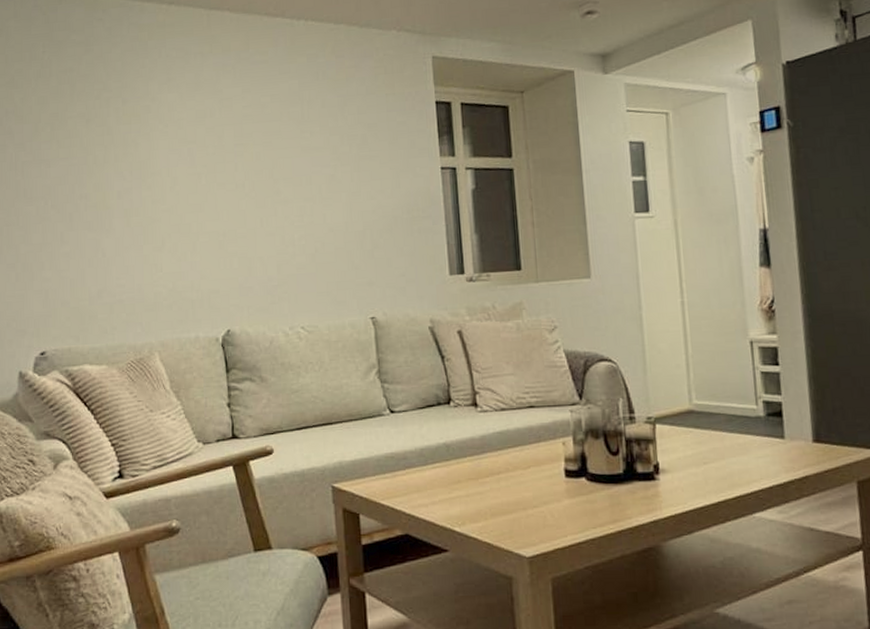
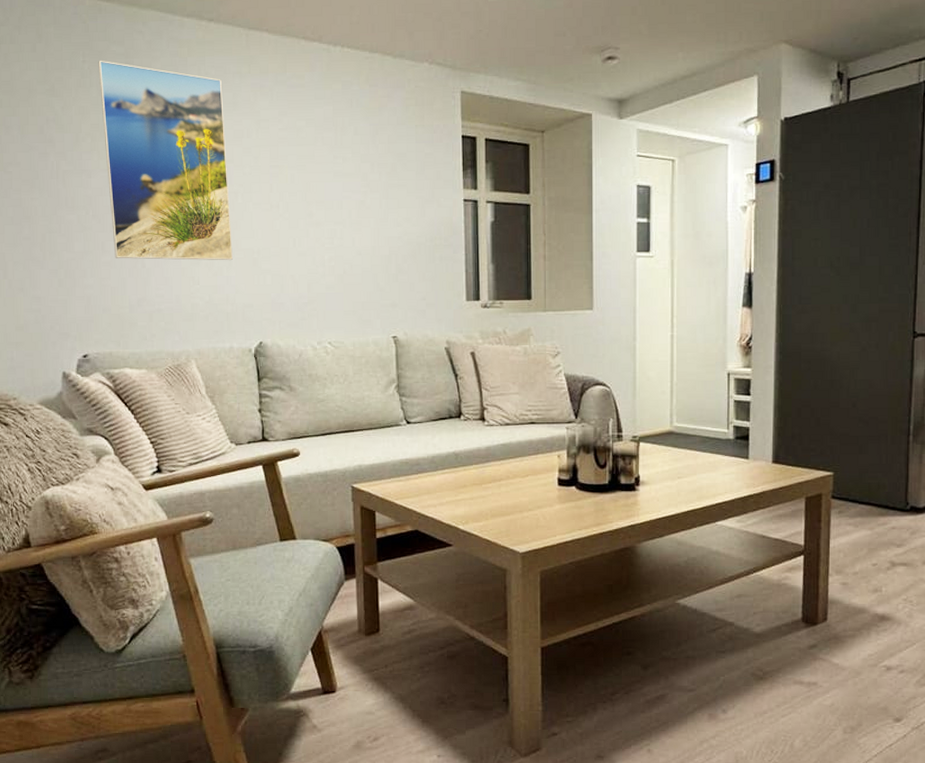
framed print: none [58,49,197,249] -> present [98,60,233,261]

